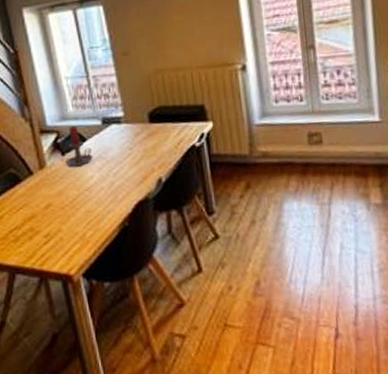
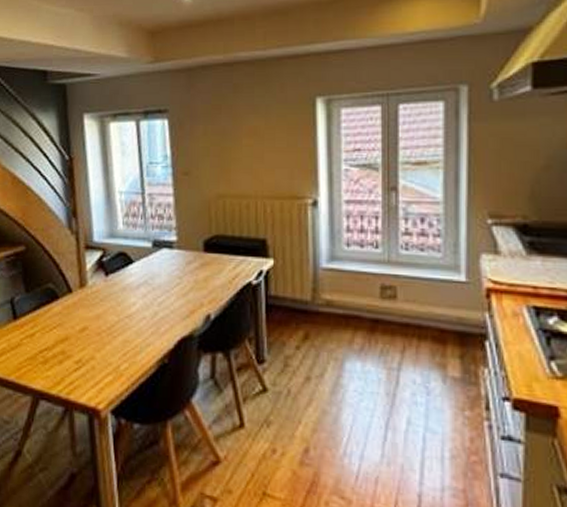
candle holder: present [65,125,93,167] -> none [107,244,138,290]

